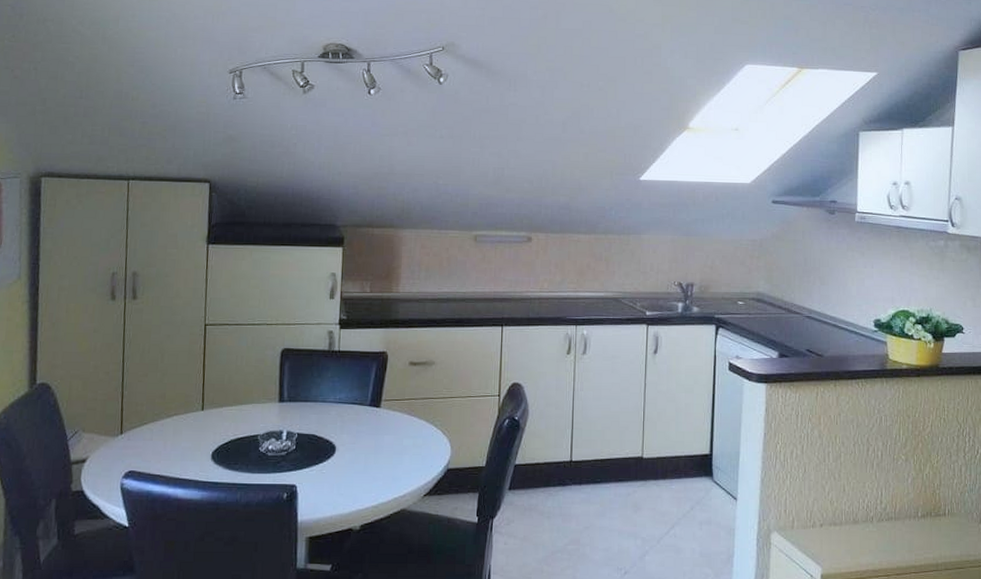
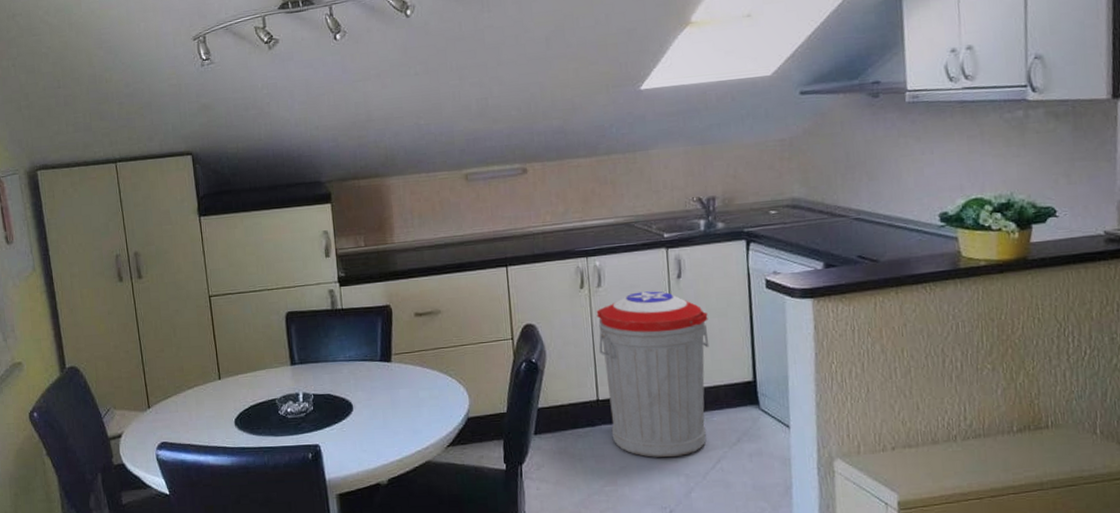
trash can: none [577,362,677,521] -> present [596,291,710,458]

